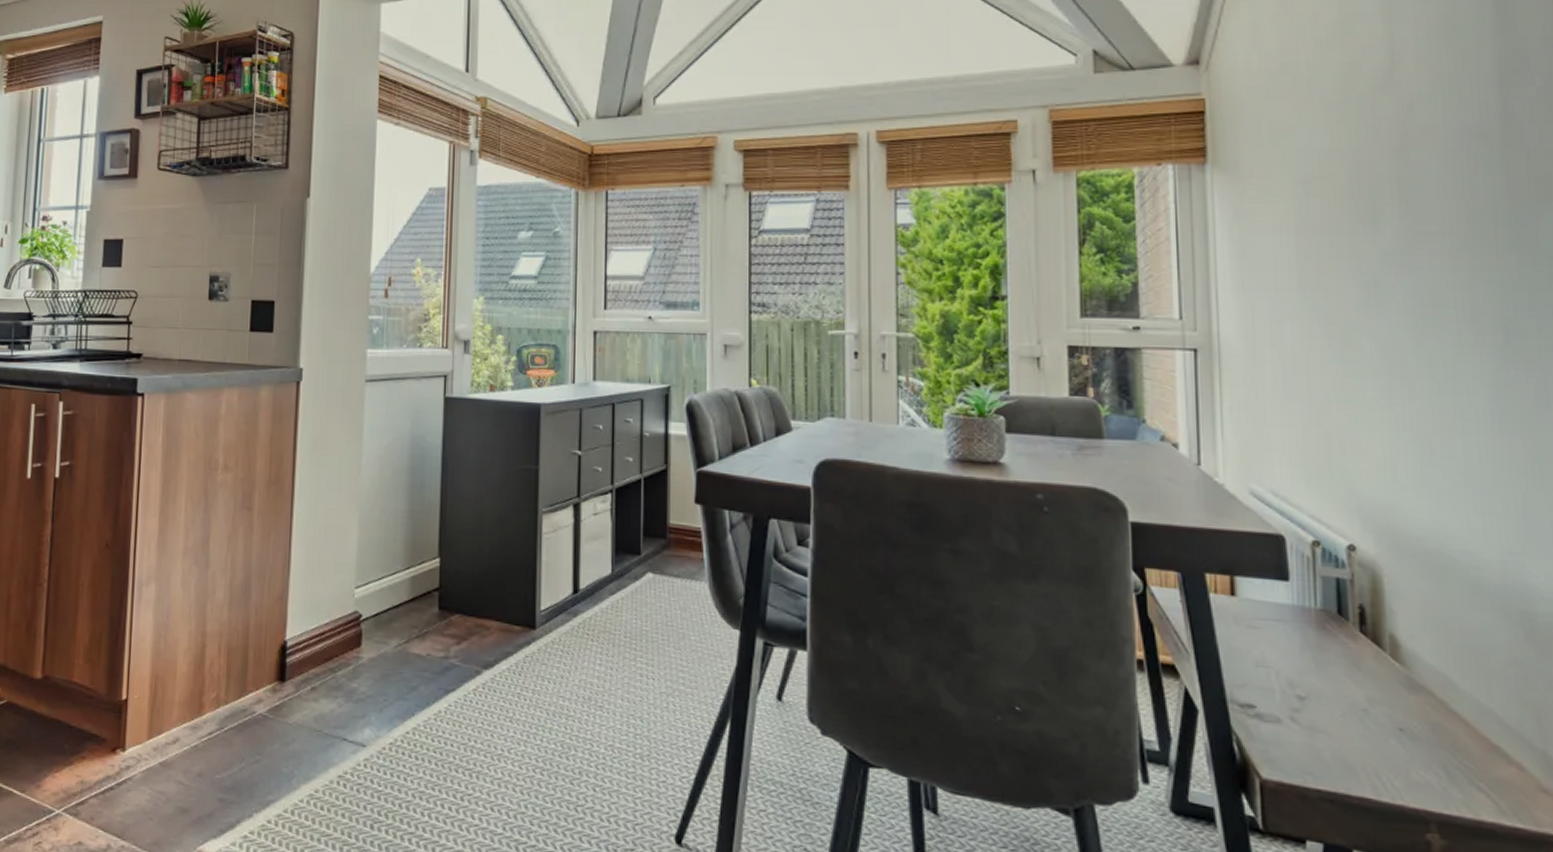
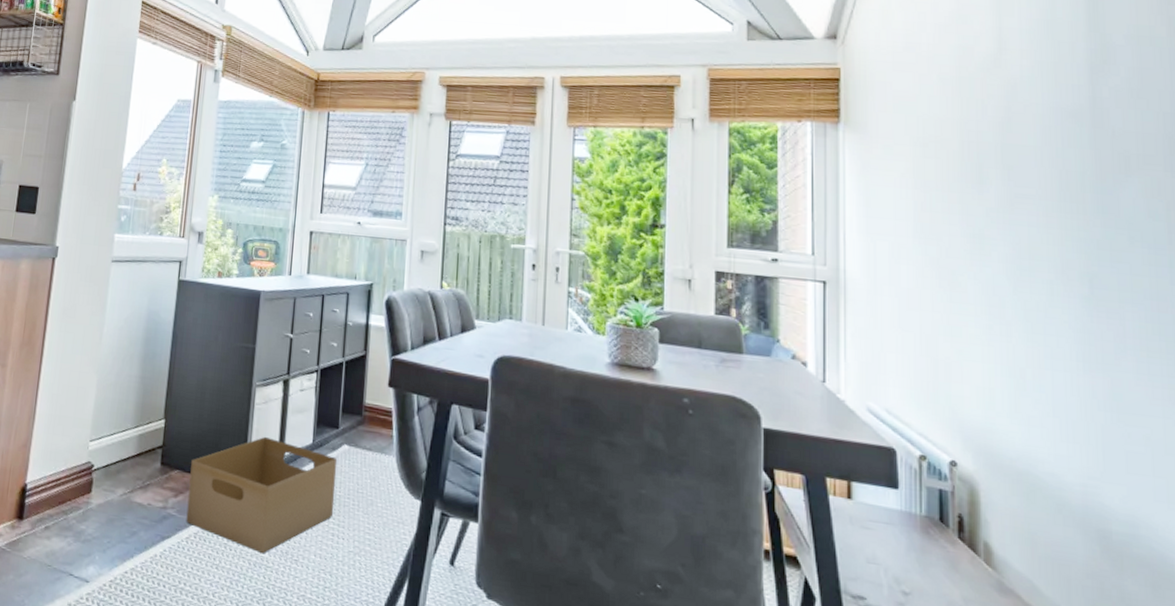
storage basket: none [472,569,642,701] -> present [186,436,338,553]

